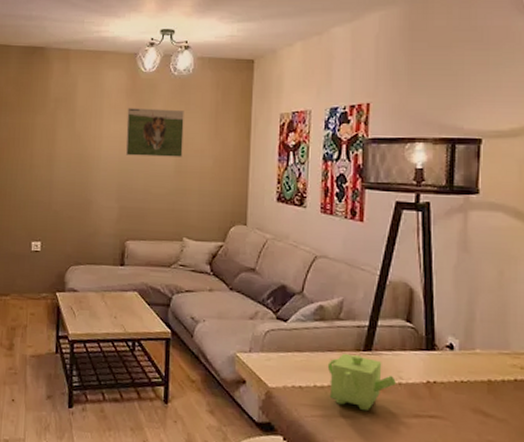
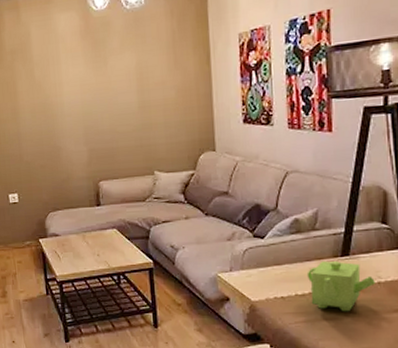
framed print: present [125,108,184,157] -> none [84,44,144,98]

